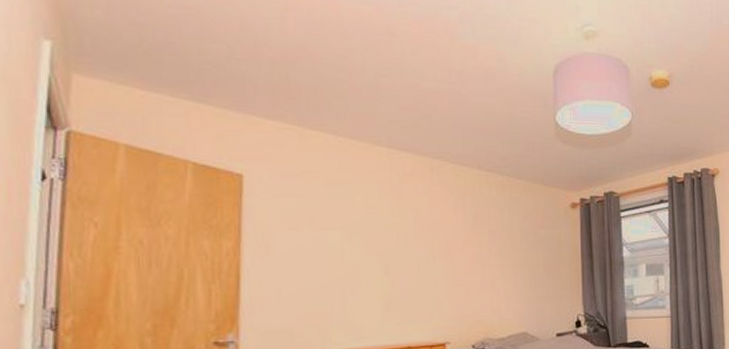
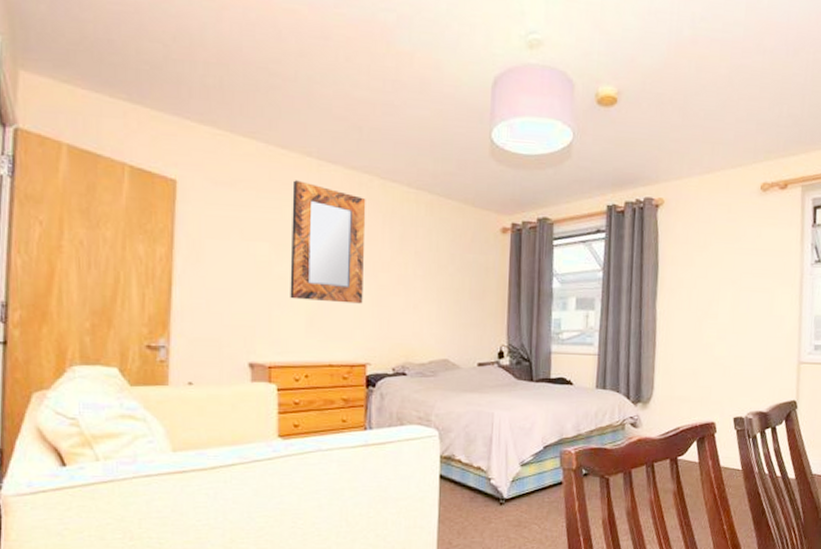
home mirror: none [363,169,439,285] -> present [290,180,366,304]

